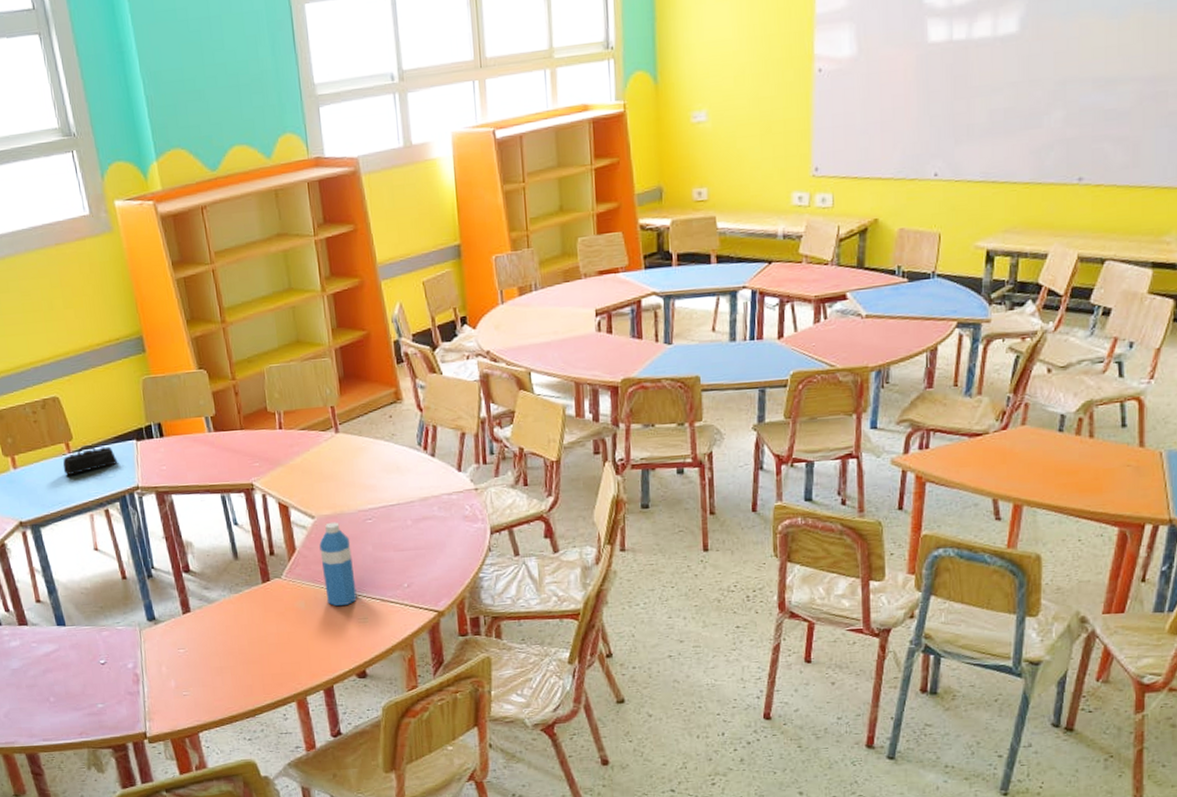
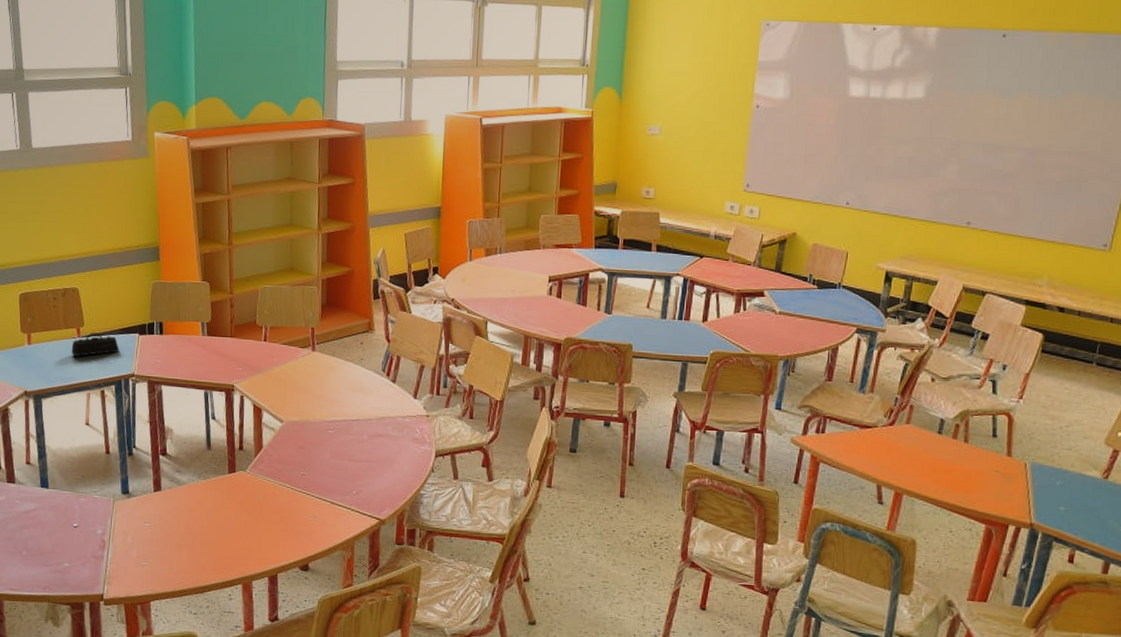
water bottle: present [319,522,357,606] -> none [283,428,311,503]

